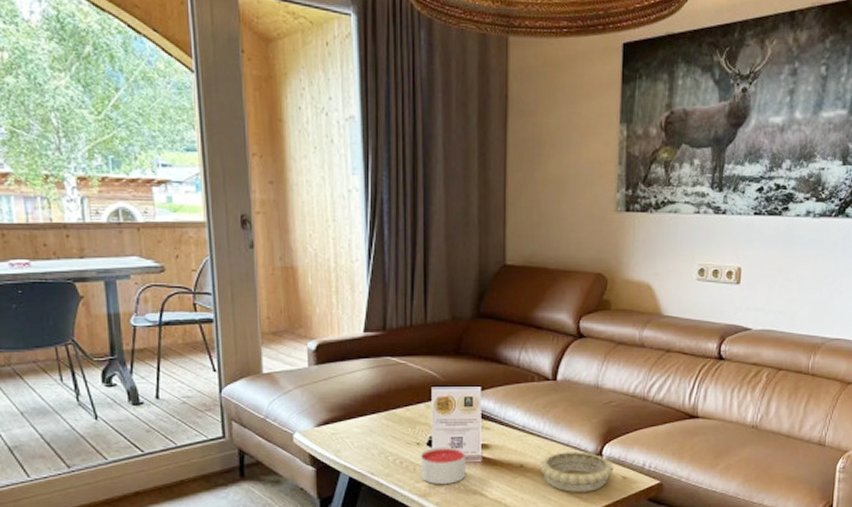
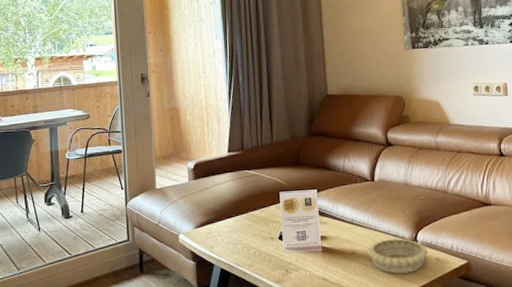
candle: present [421,447,466,484] -> none [275,239,310,272]

